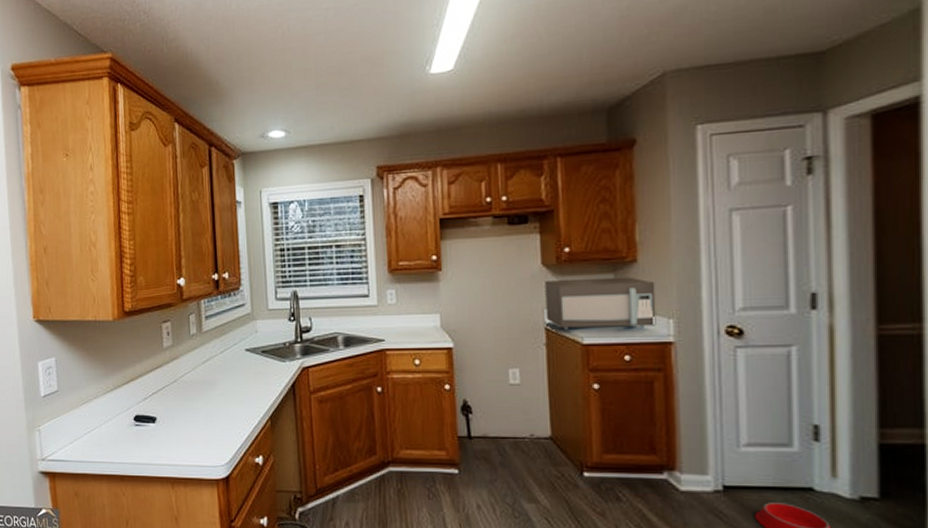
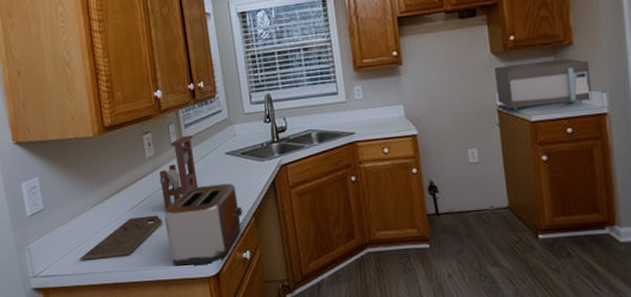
cutting board: none [88,408,175,448] -> present [79,215,163,260]
paper towel holder: none [175,328,215,404] -> present [159,136,199,210]
toaster: none [177,382,258,465] -> present [164,183,243,266]

